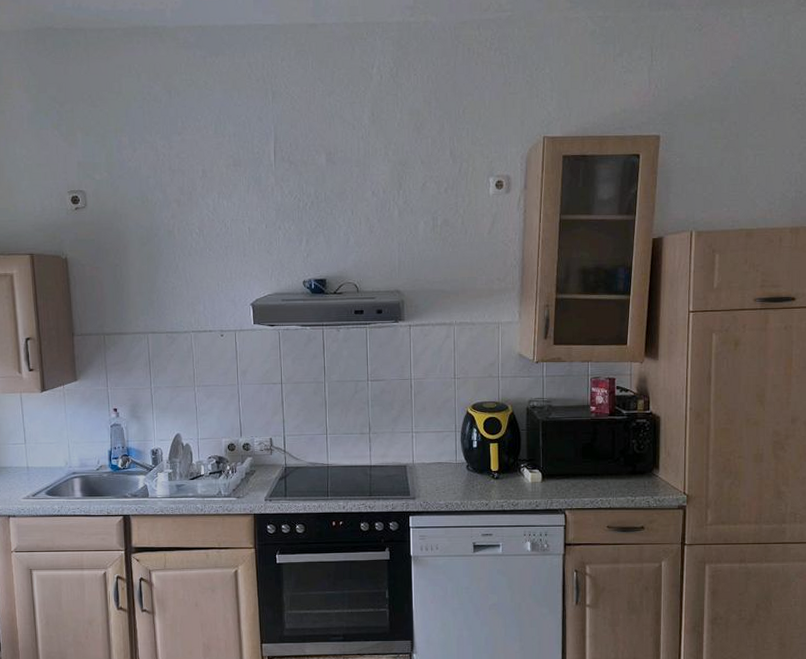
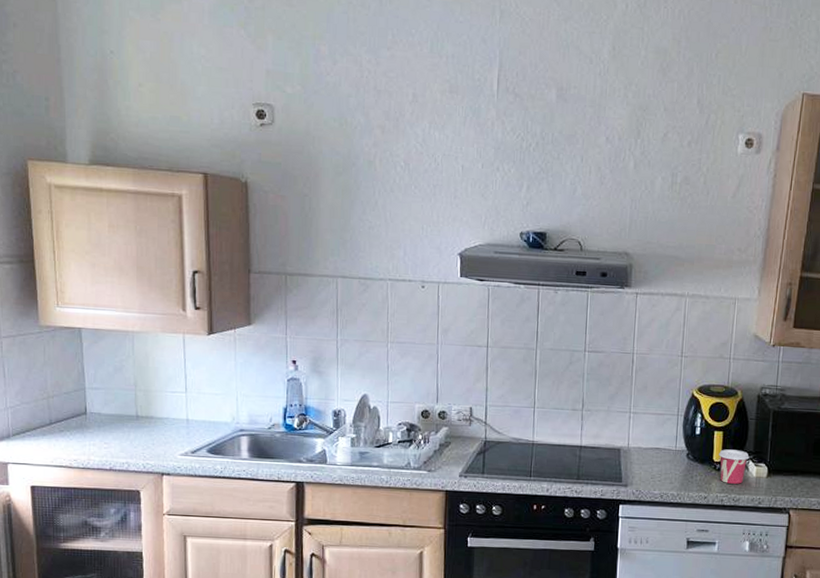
cup: none [496,459,524,490] -> present [719,449,749,484]

